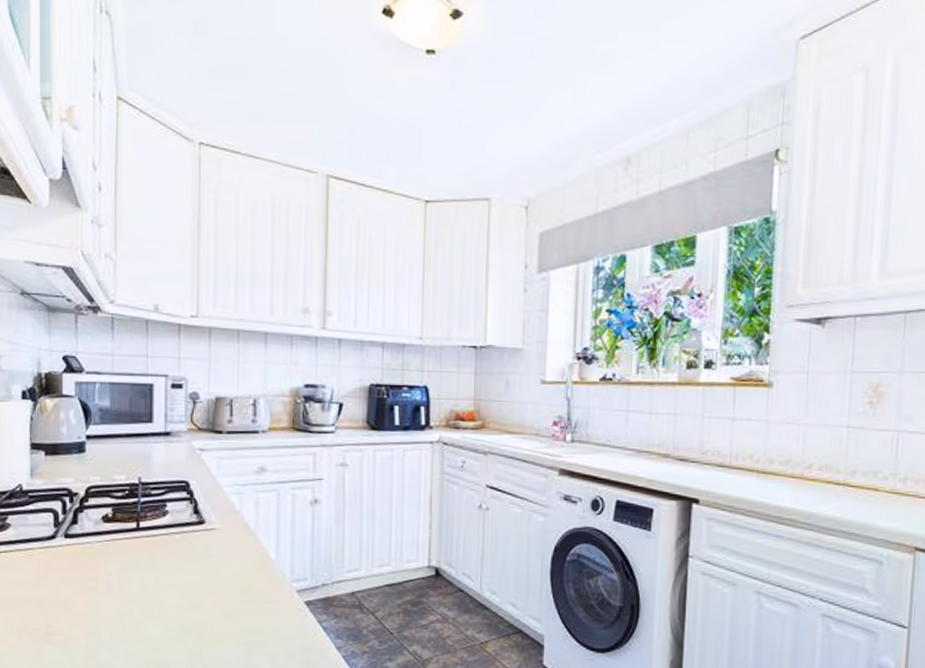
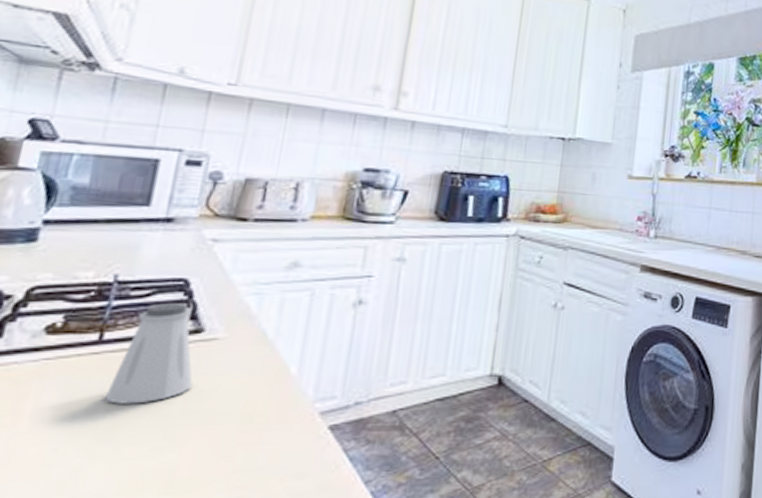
saltshaker: none [149,499,204,577] -> present [105,302,193,404]

